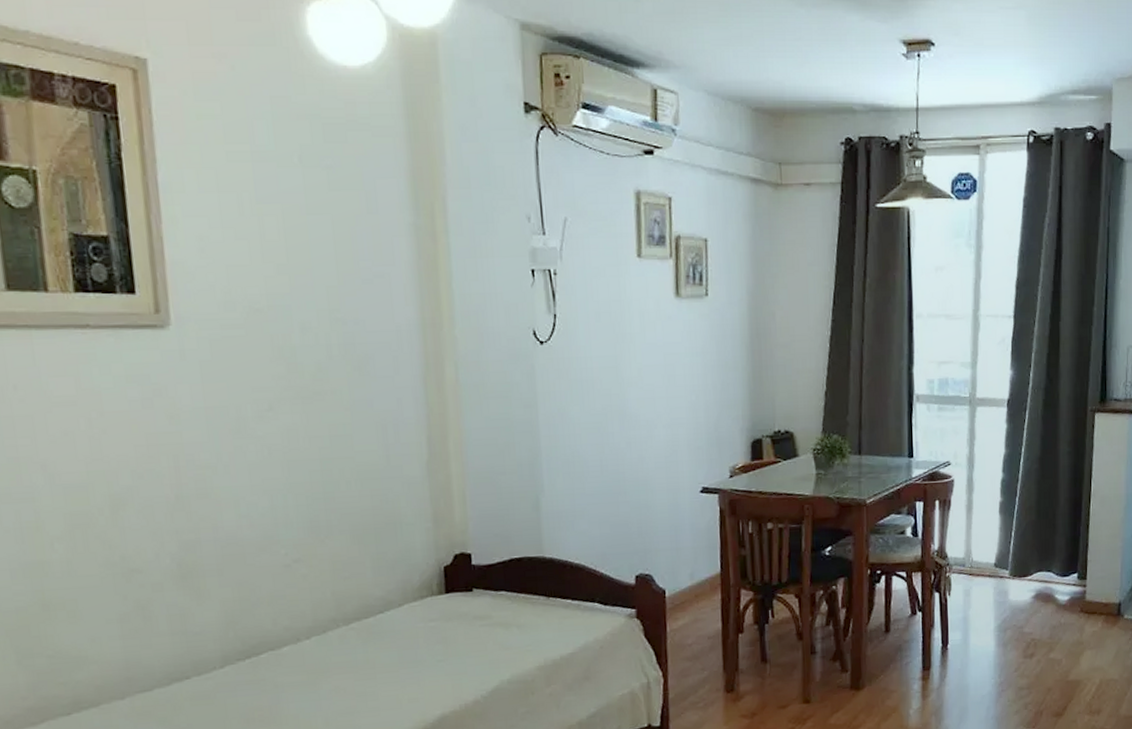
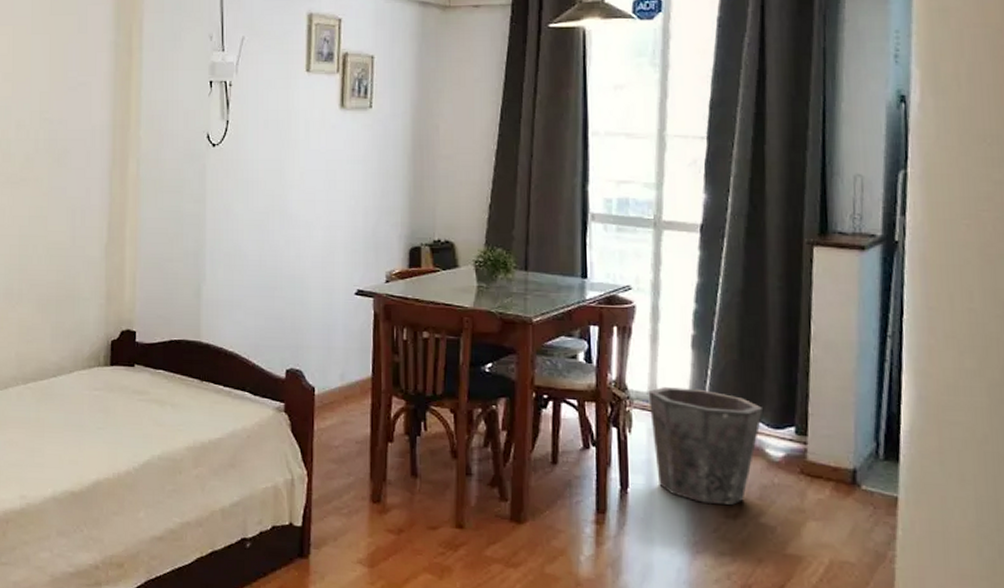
waste bin: none [964,549,1054,648] -> present [648,387,764,505]

